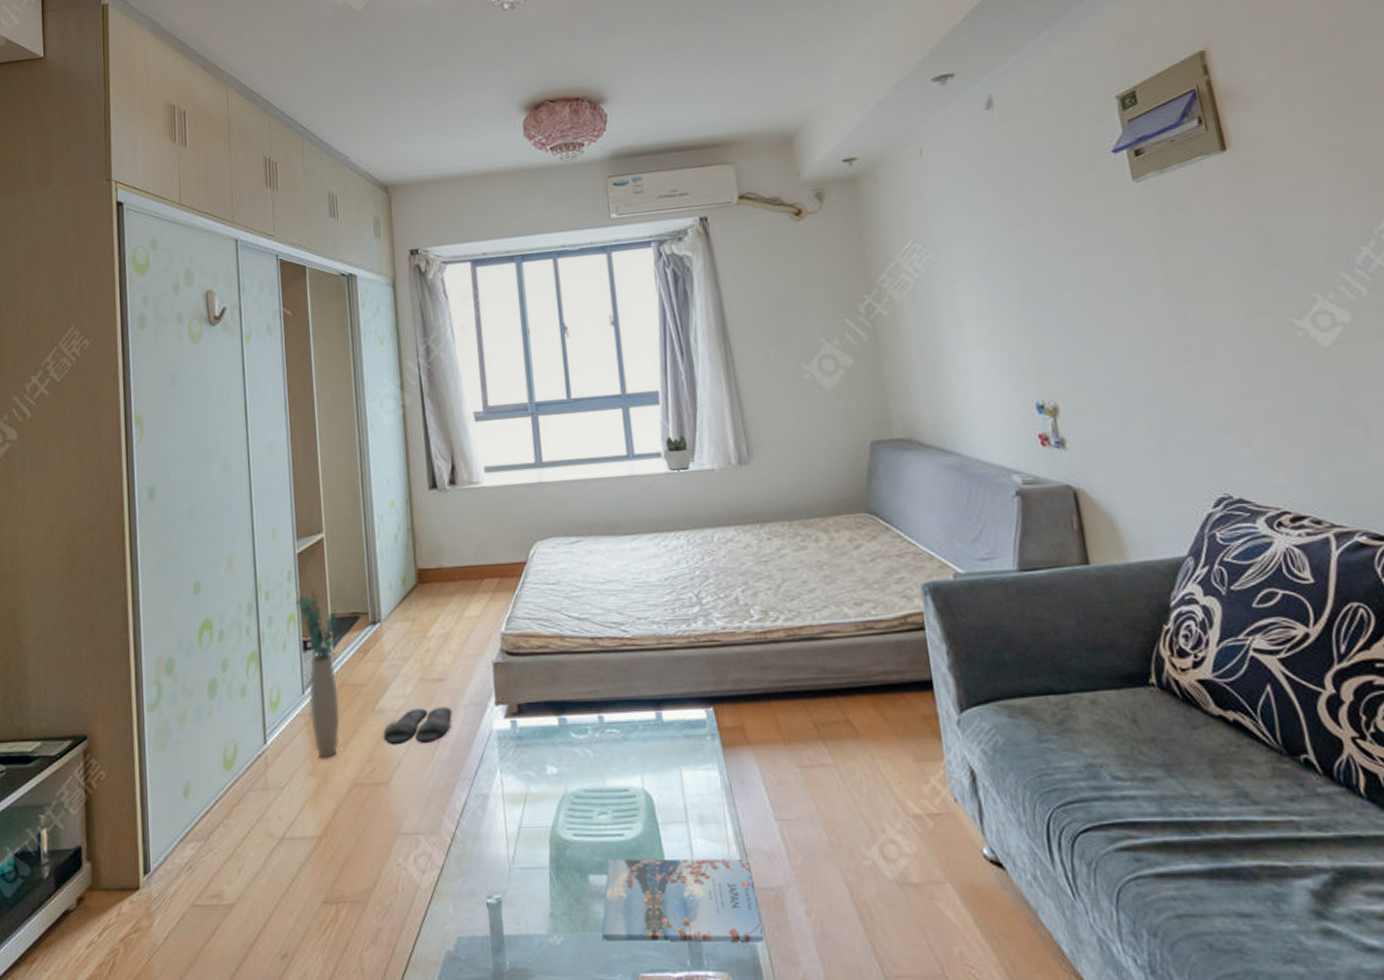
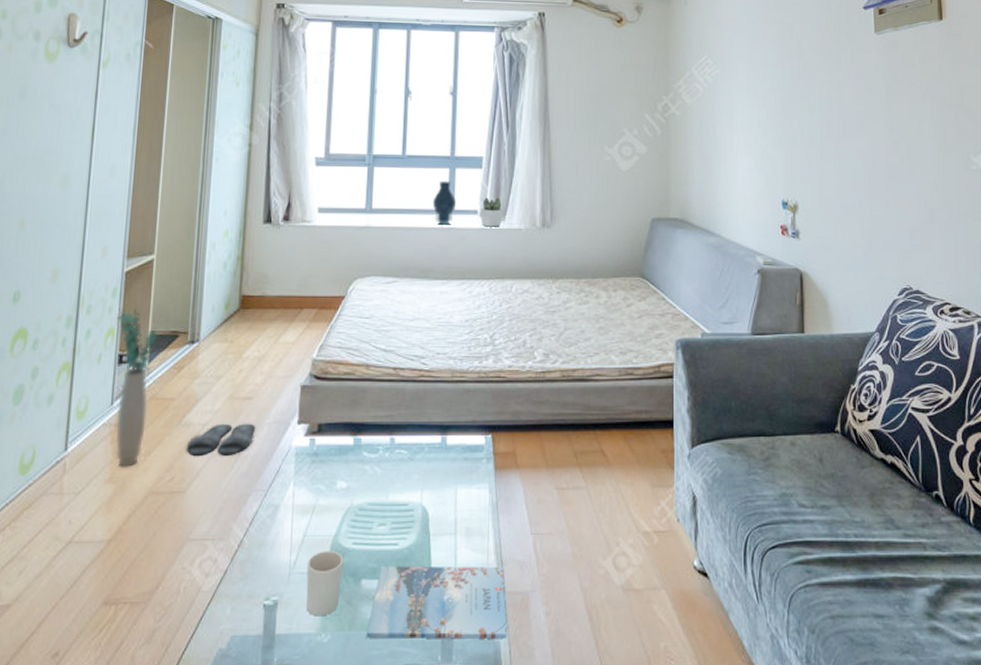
mug: none [527,843,568,916] -> present [306,551,344,617]
vase: none [608,422,635,475] -> present [432,180,456,226]

